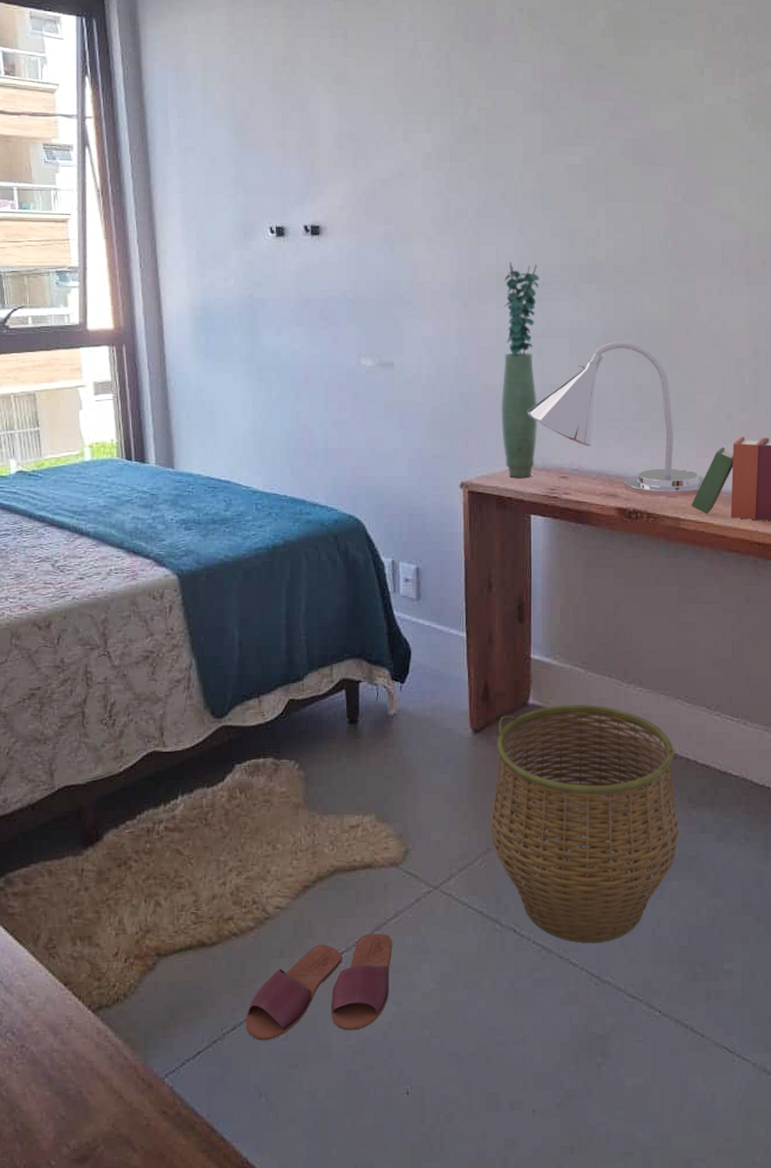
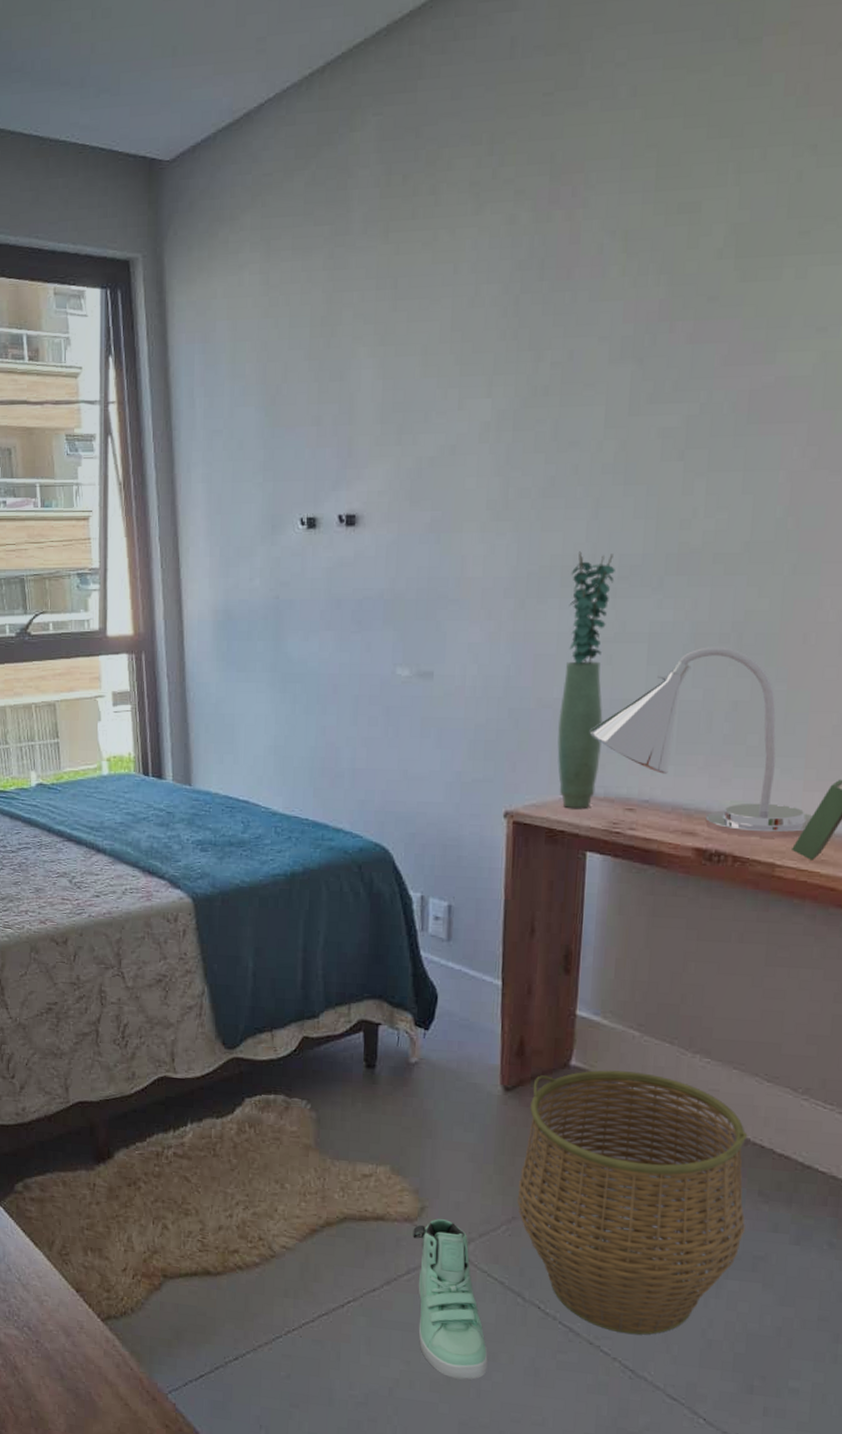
slippers: present [245,934,392,1040] -> none [248,1287,402,1382]
sneaker: none [399,859,472,1012] -> present [413,1219,488,1380]

